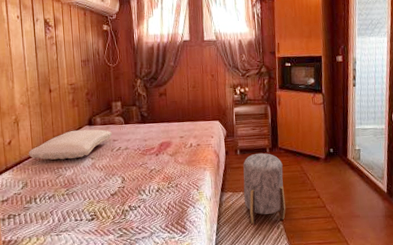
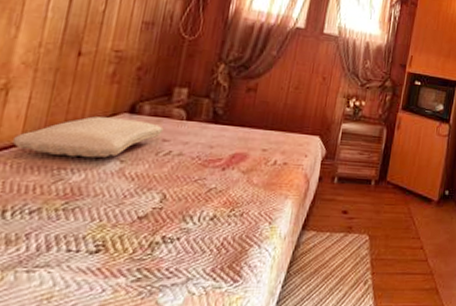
stool: present [243,152,286,225] -> none [328,184,388,277]

